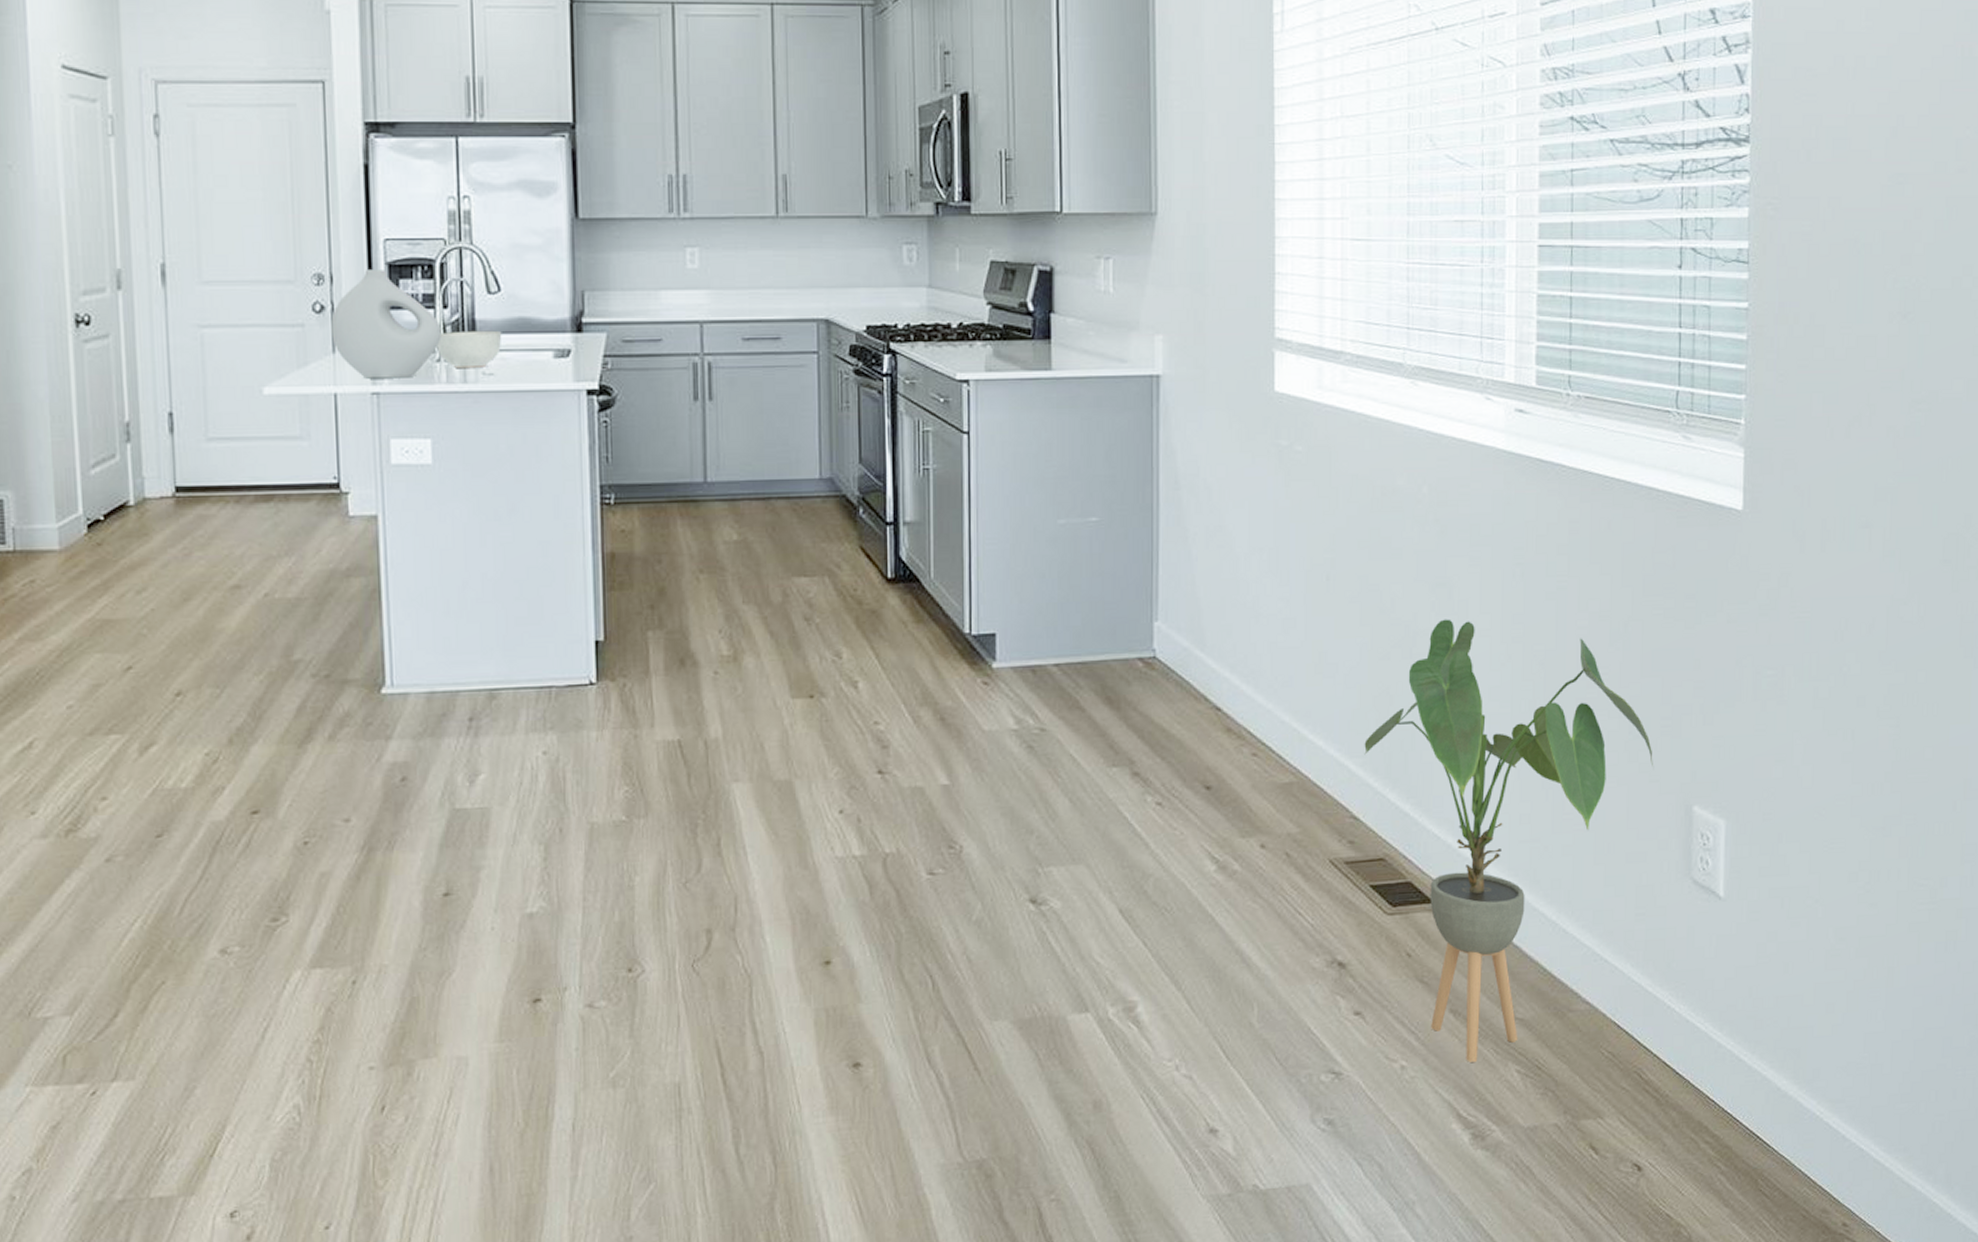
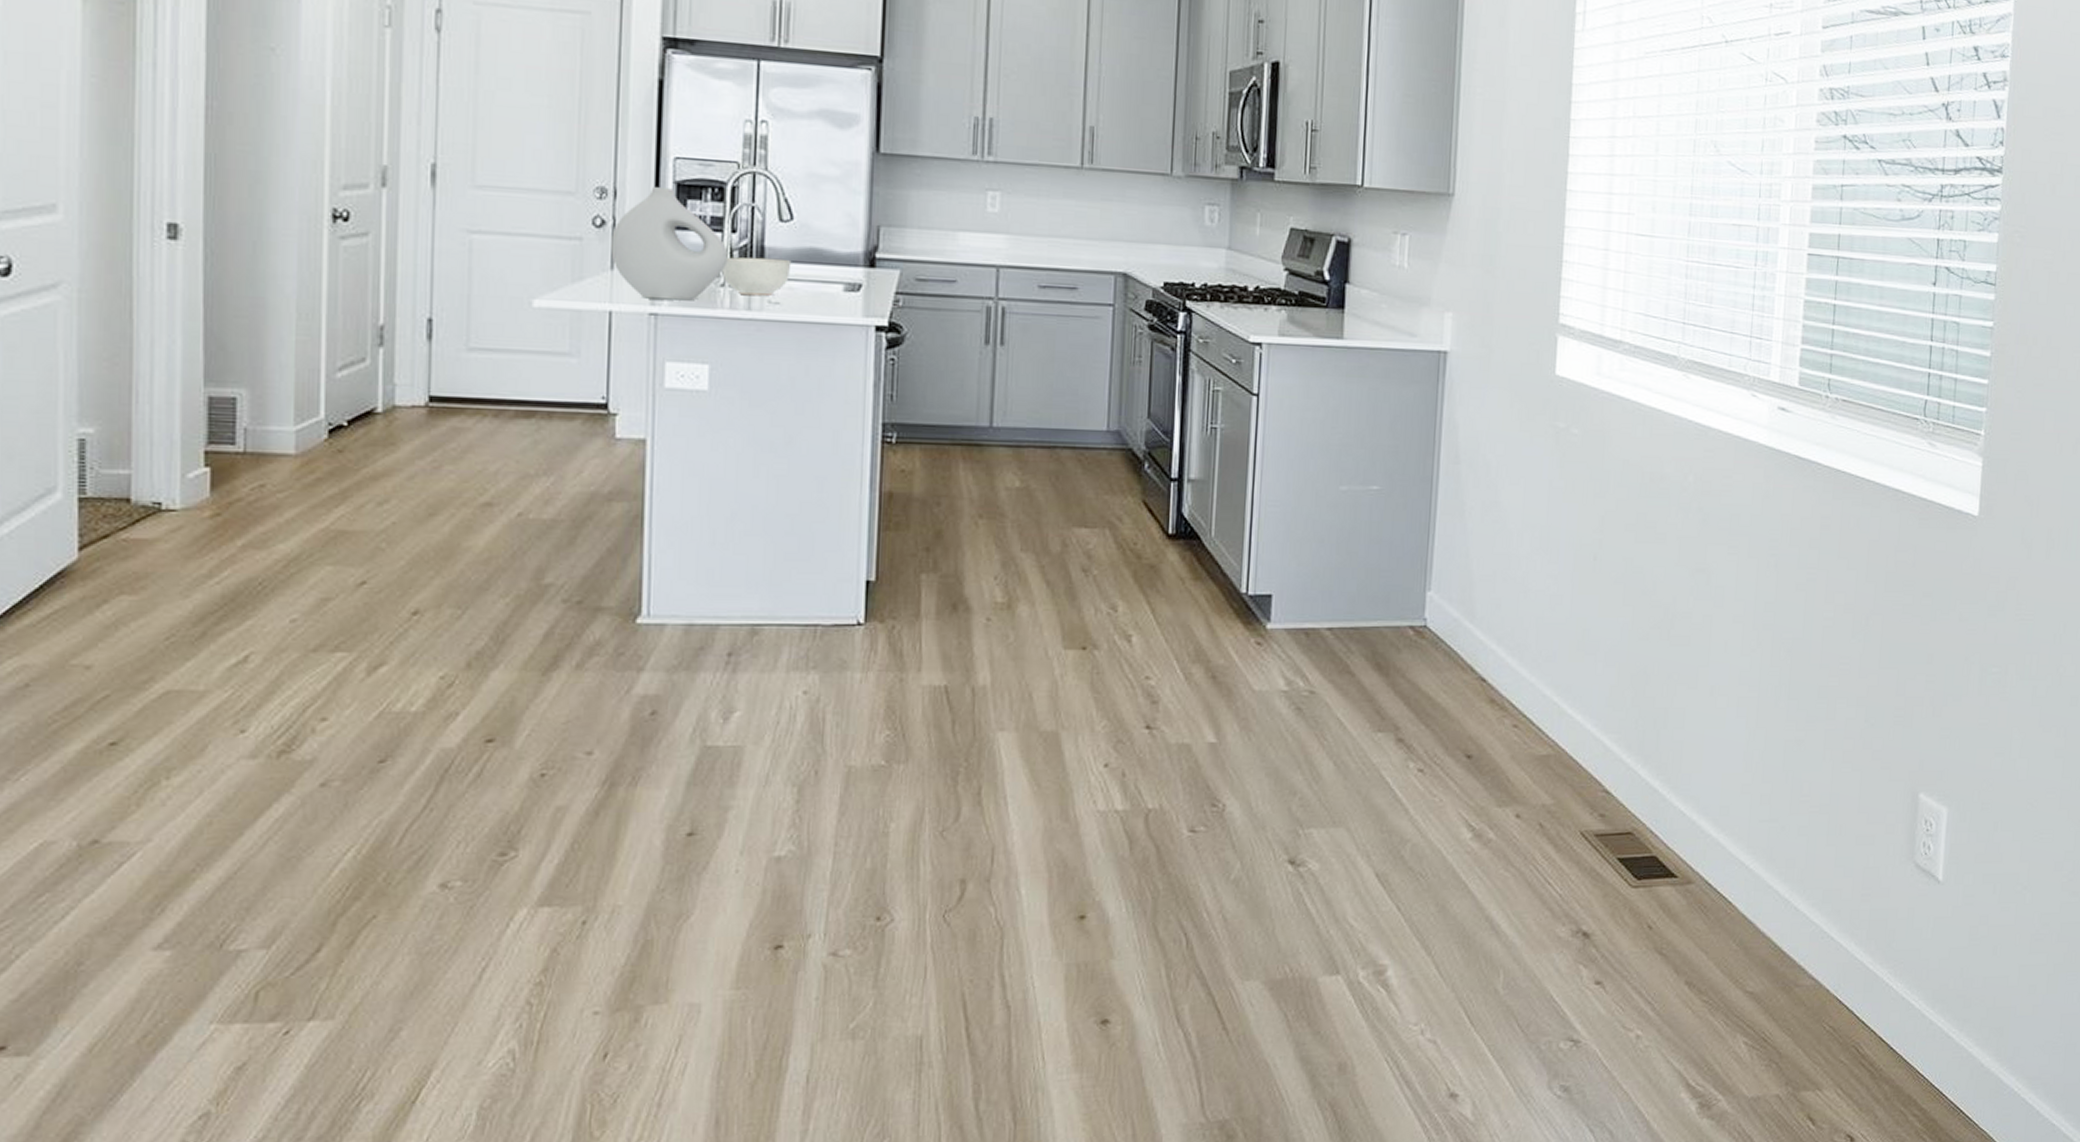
house plant: present [1364,619,1654,1062] -> none [1619,603,1886,1033]

